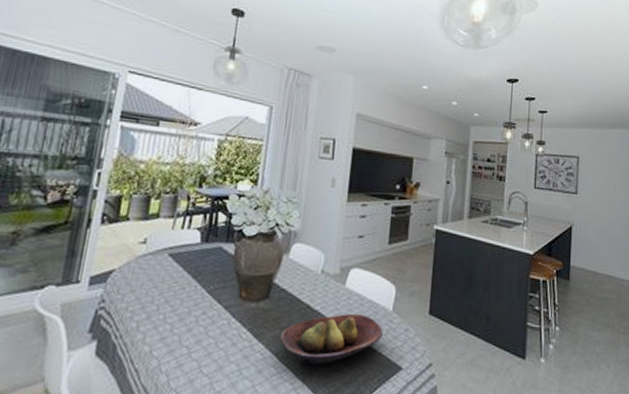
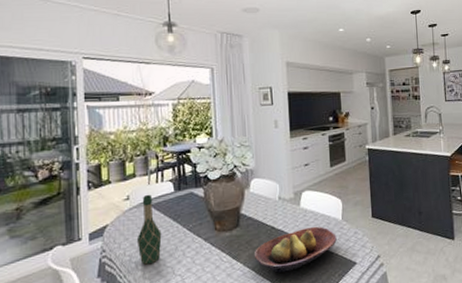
wine bottle: none [143,240,176,327] -> present [136,194,162,265]

